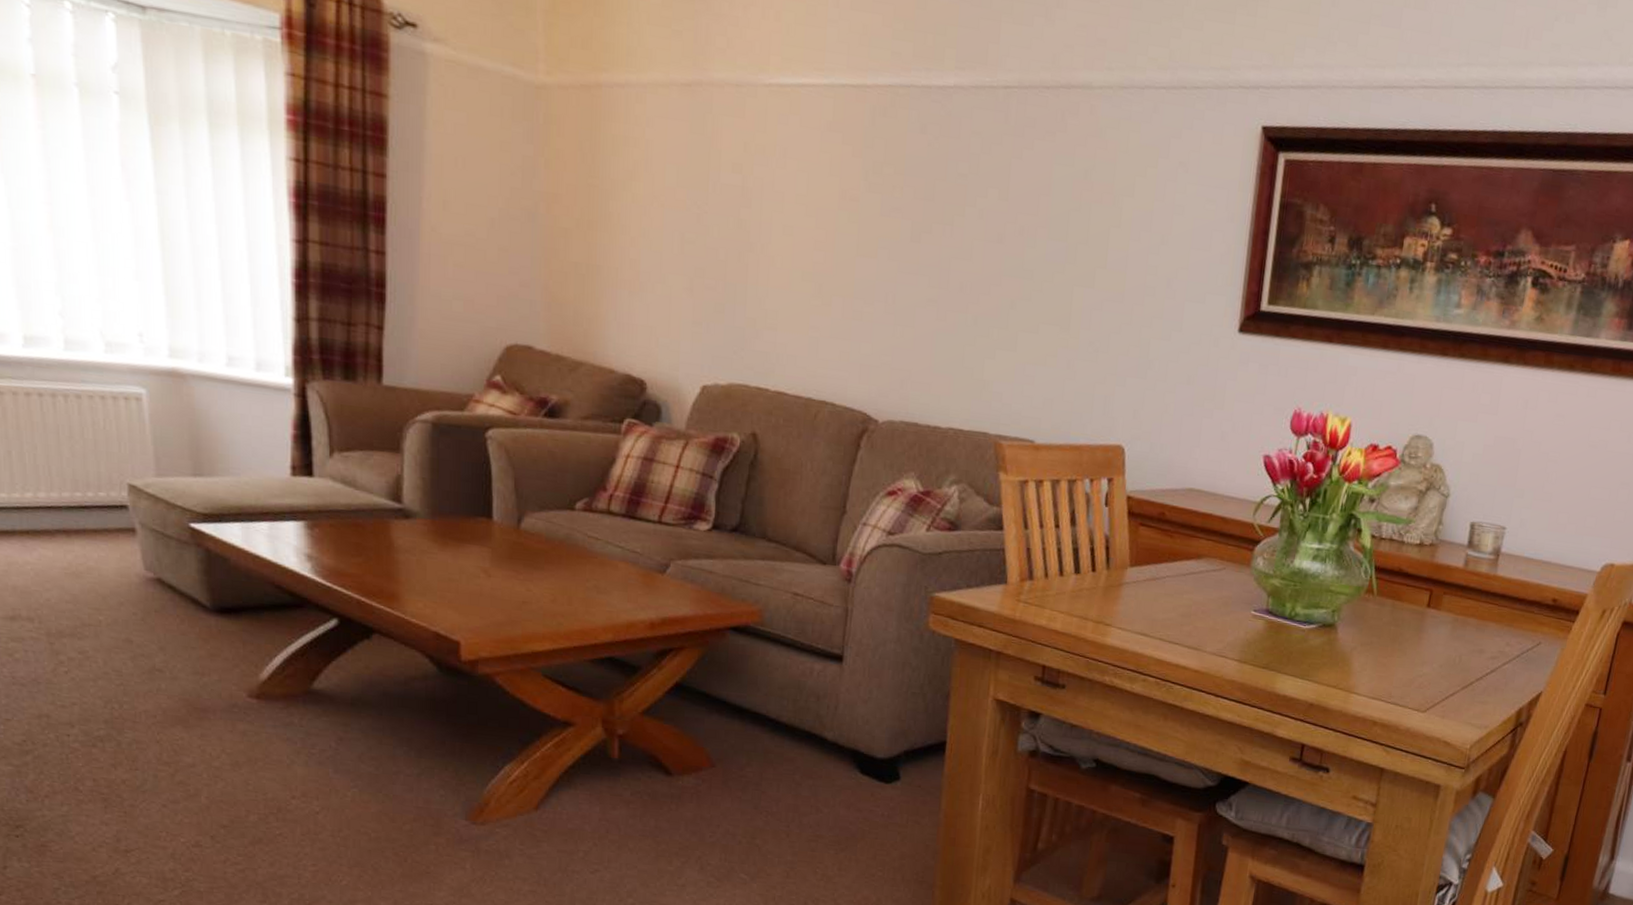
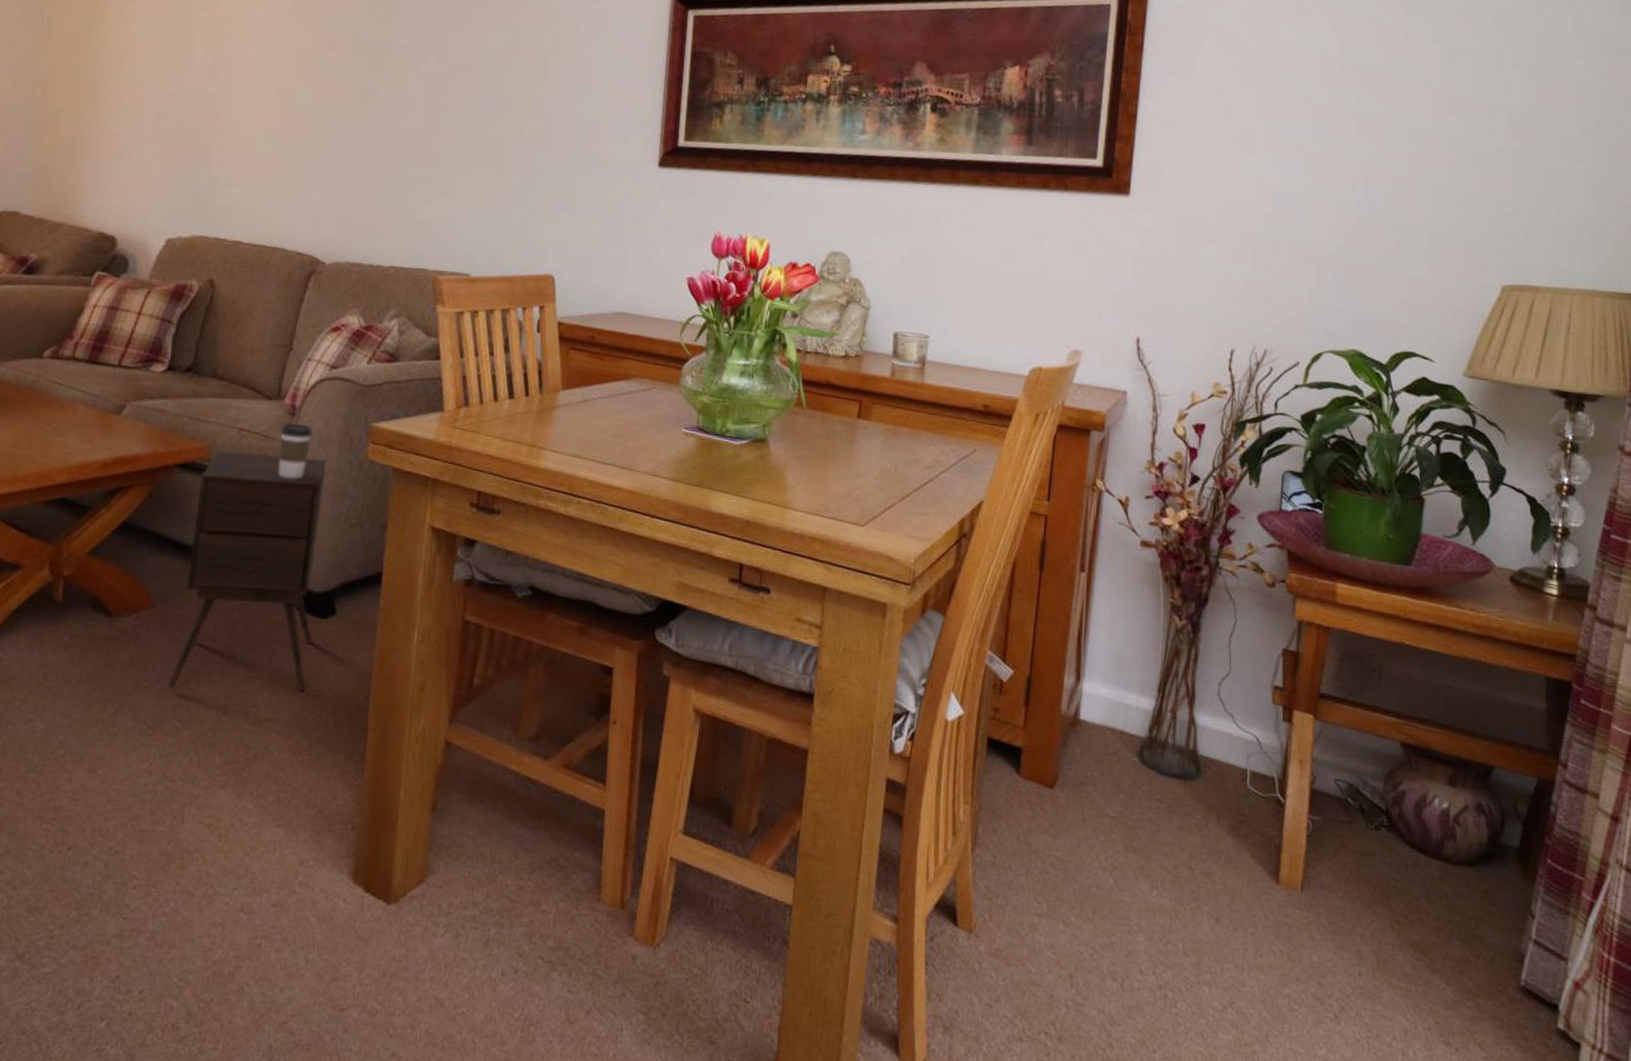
side table: none [734,615,886,851] -> present [168,451,327,691]
coffee cup: none [835,589,871,646] -> present [278,423,313,478]

